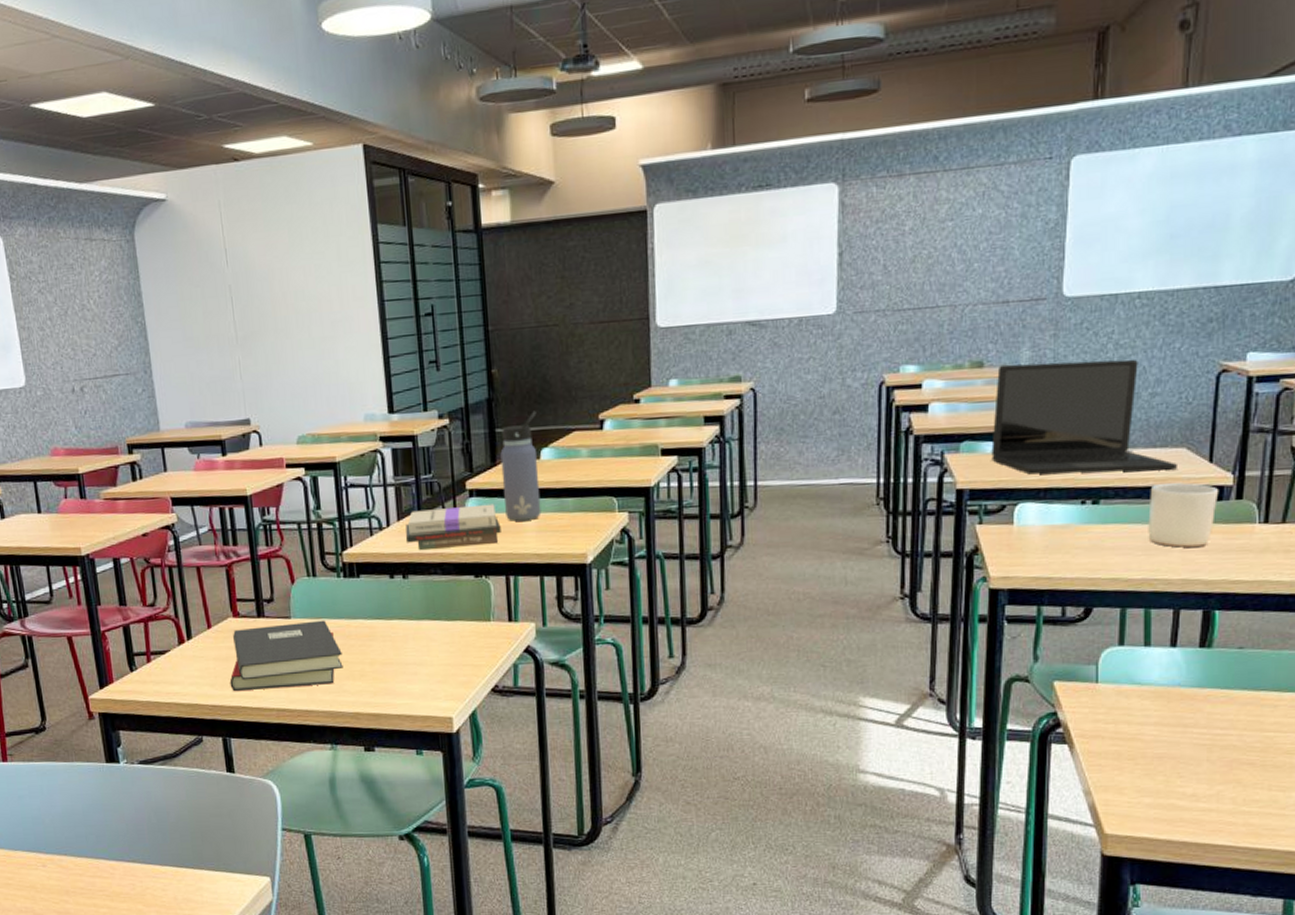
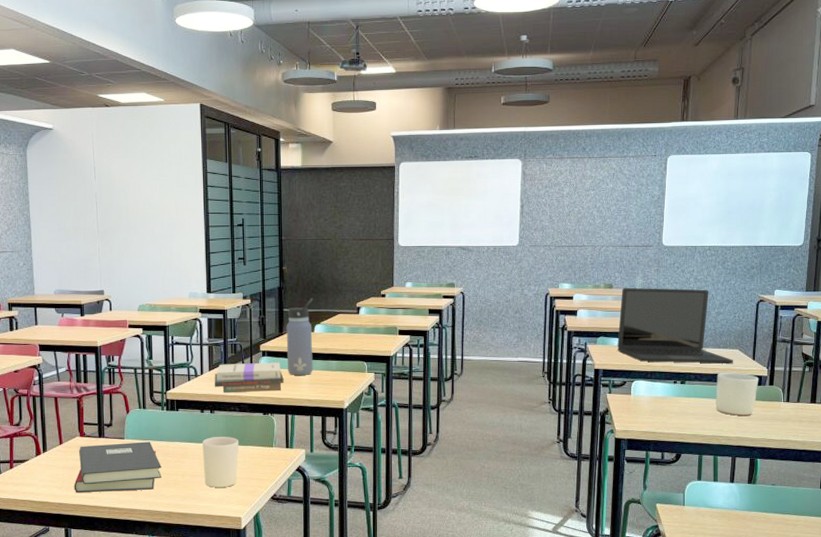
mug: none [394,609,445,679] -> present [202,437,239,488]

